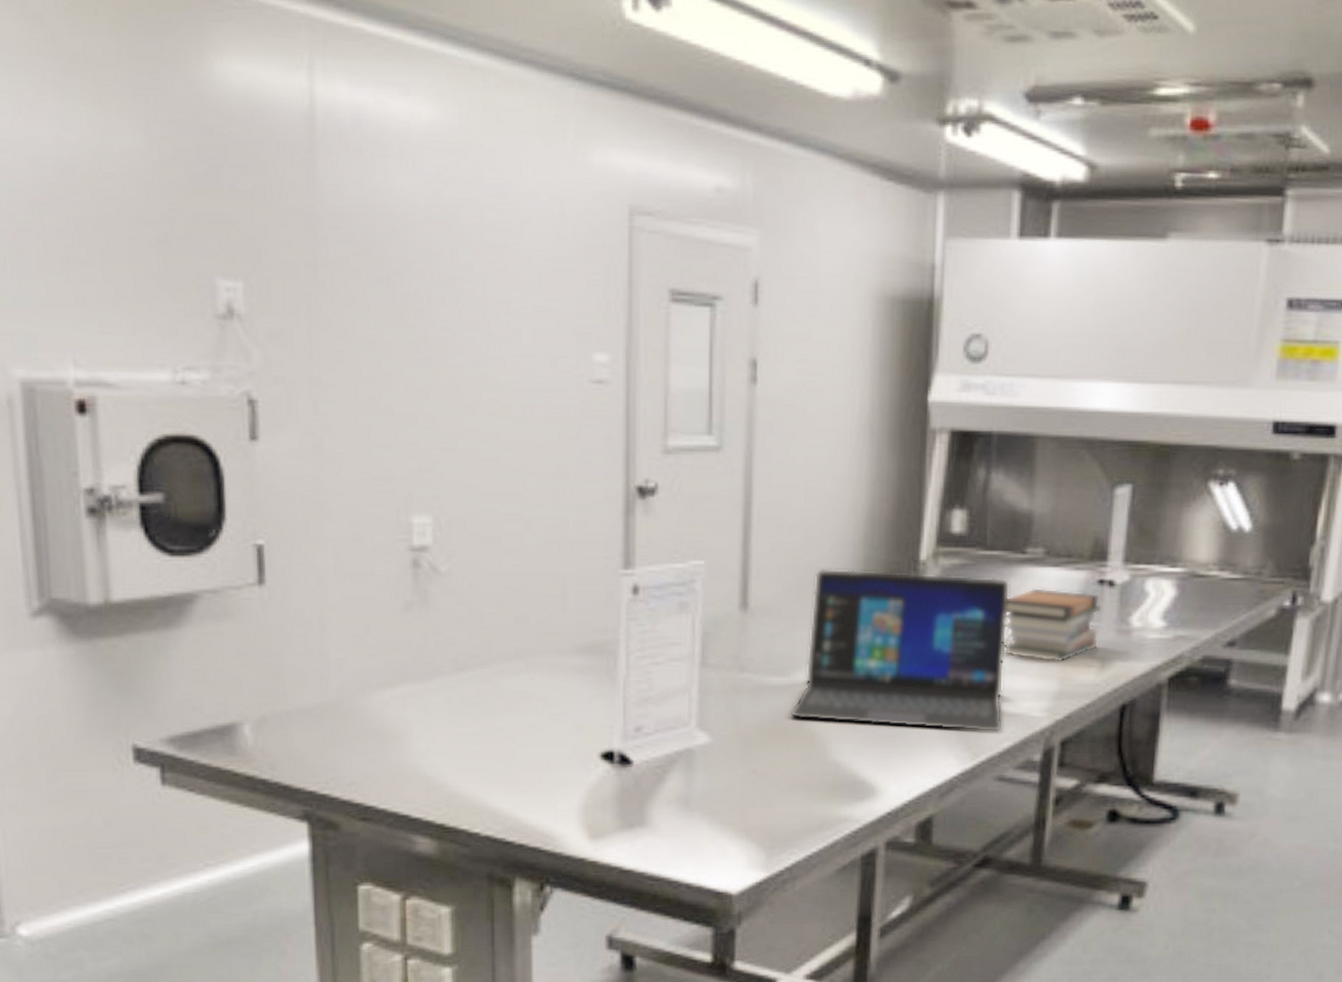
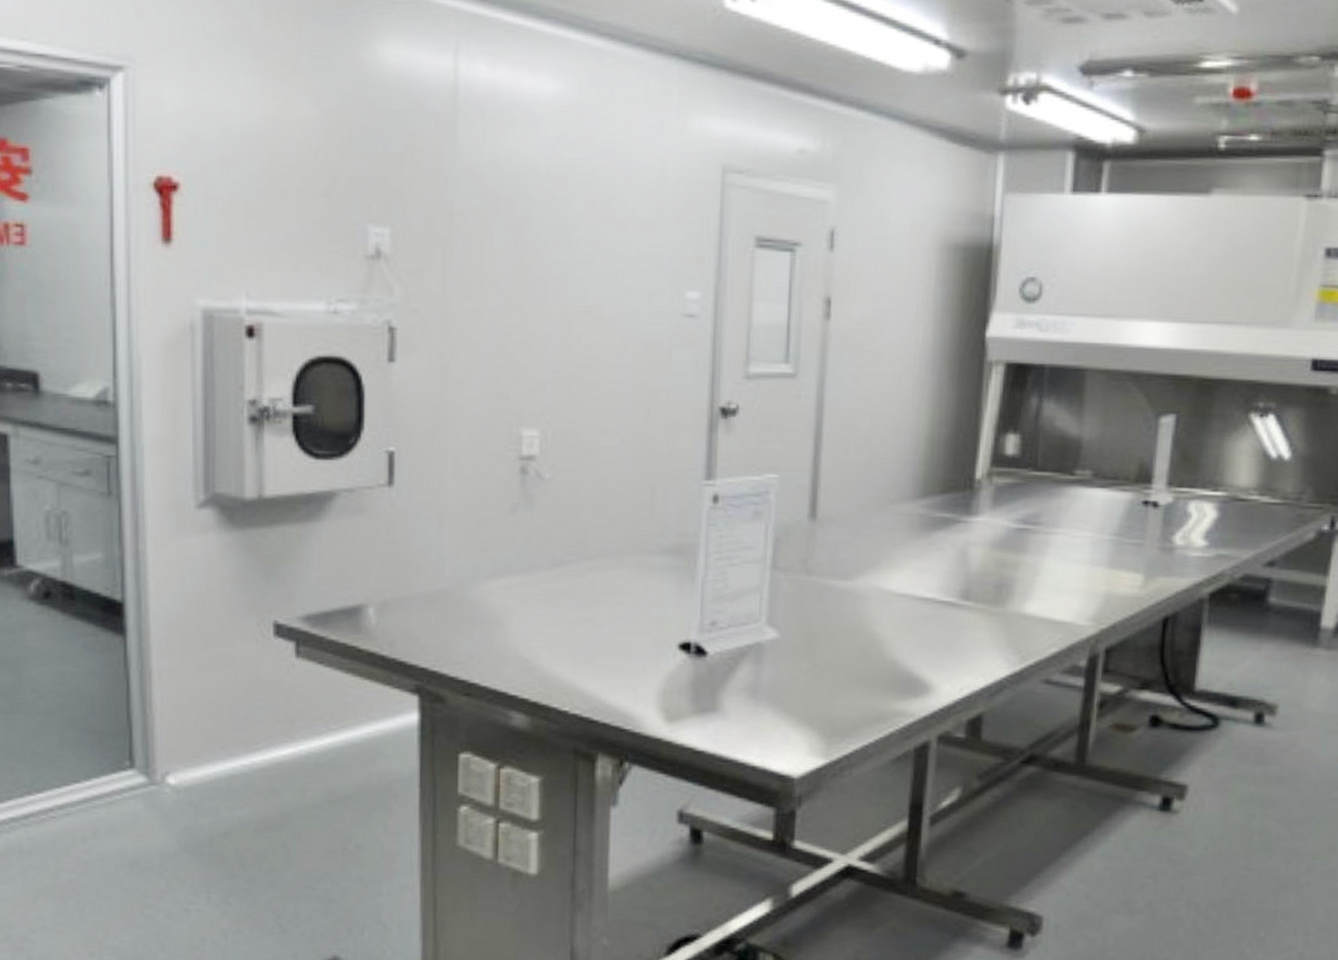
laptop: present [790,568,1010,733] -> none [852,484,1060,639]
book stack: present [1003,588,1101,662] -> none [1051,507,1145,576]

